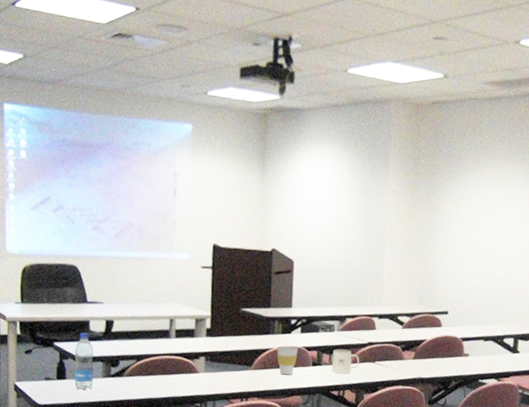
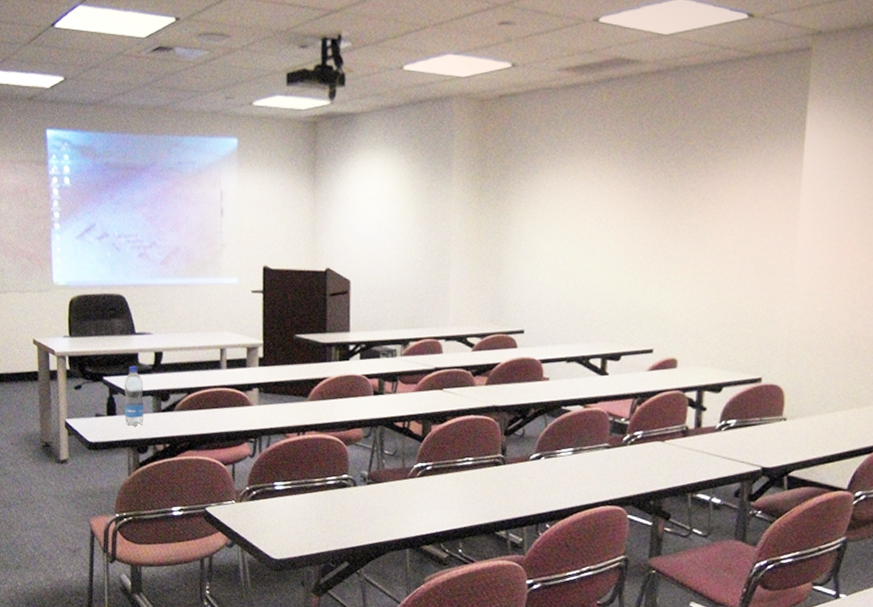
cup: present [276,346,298,375] -> none [334,374,358,406]
mug: present [331,349,360,374] -> none [394,376,426,403]

